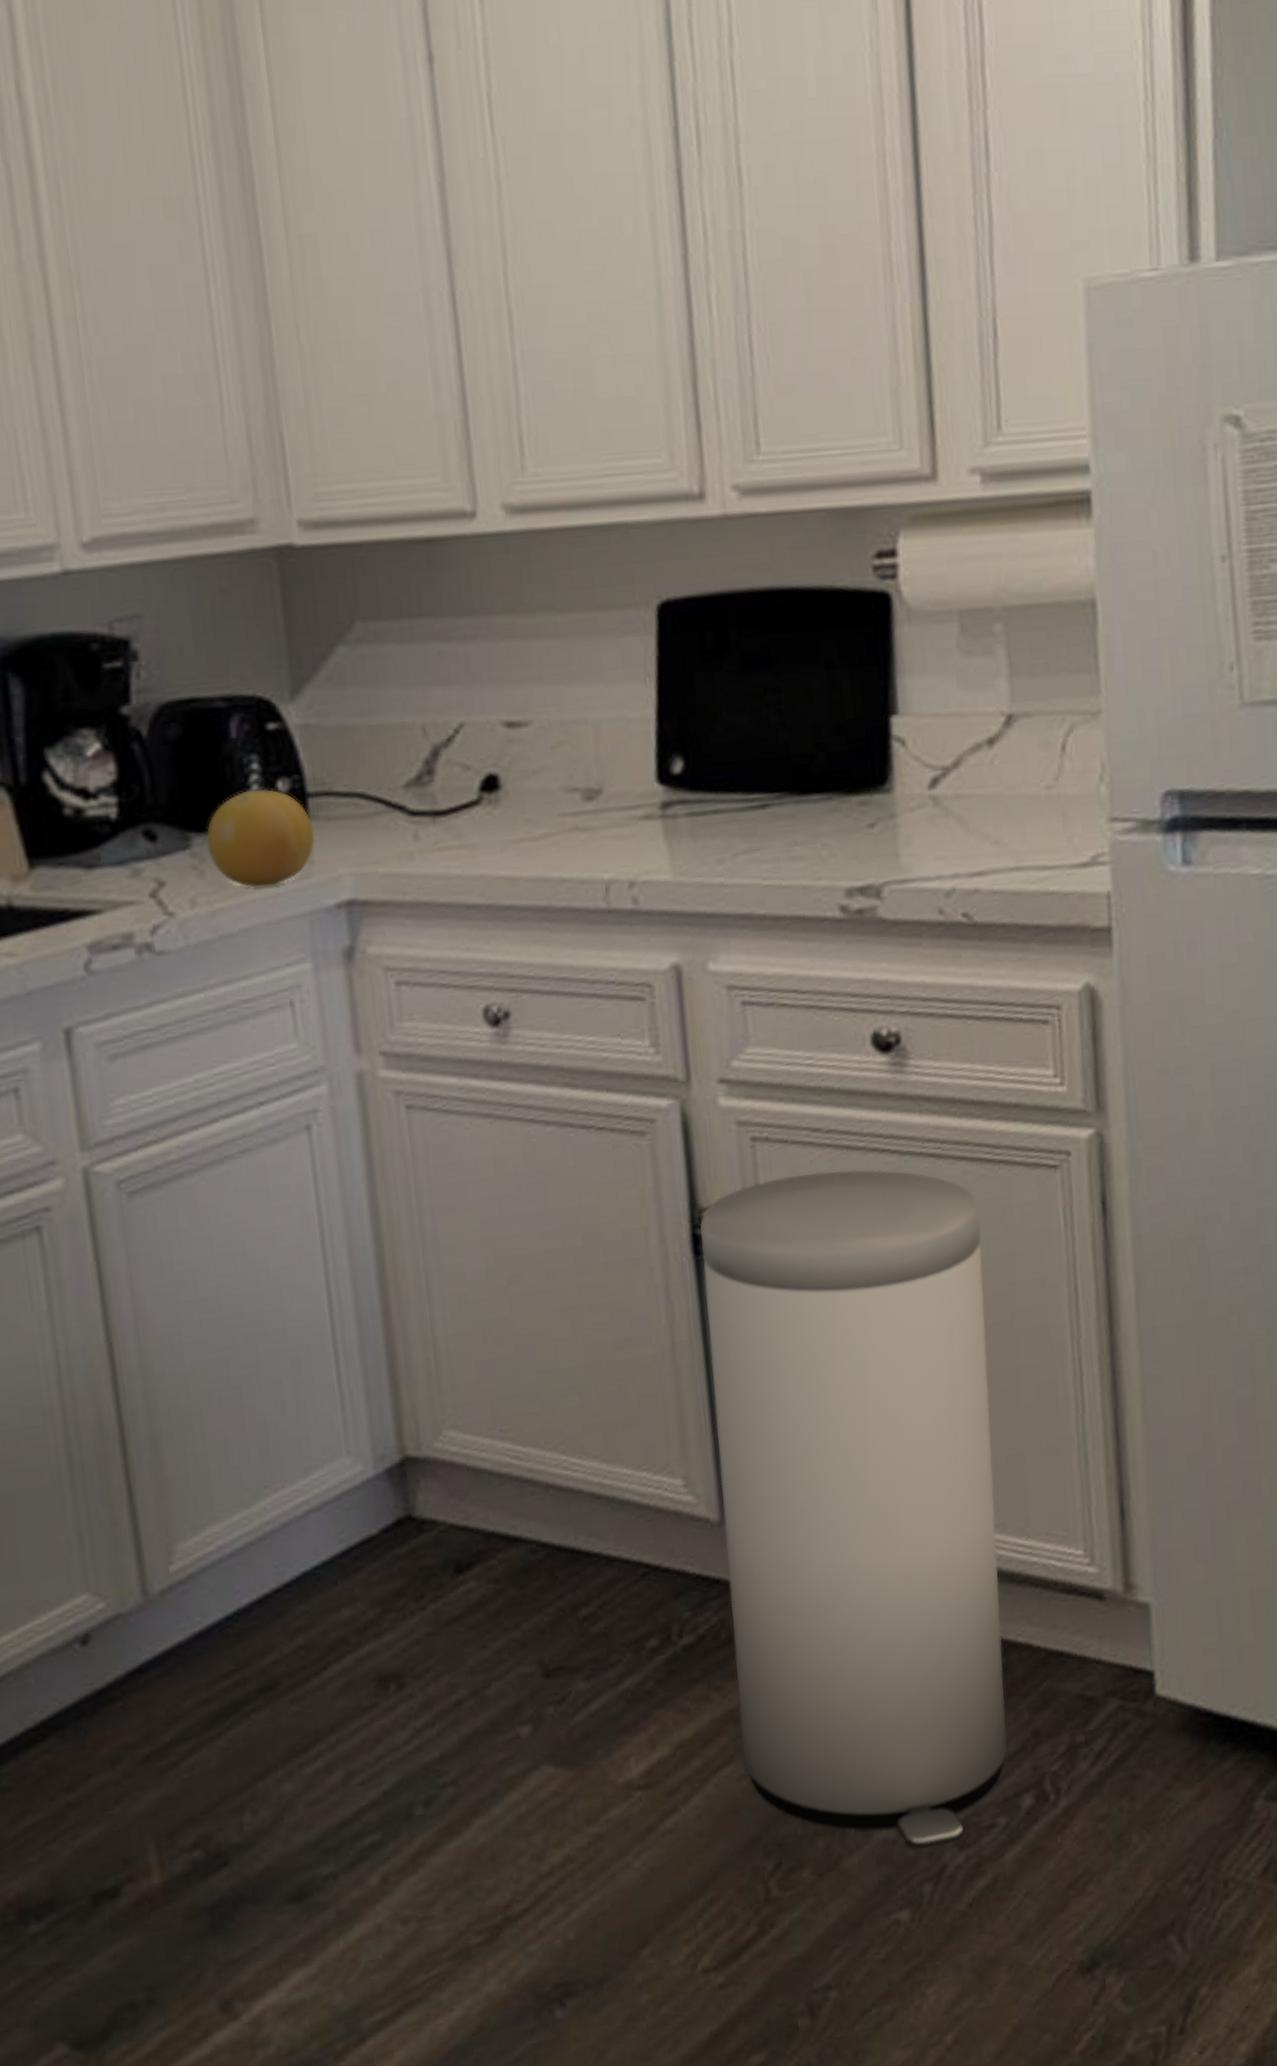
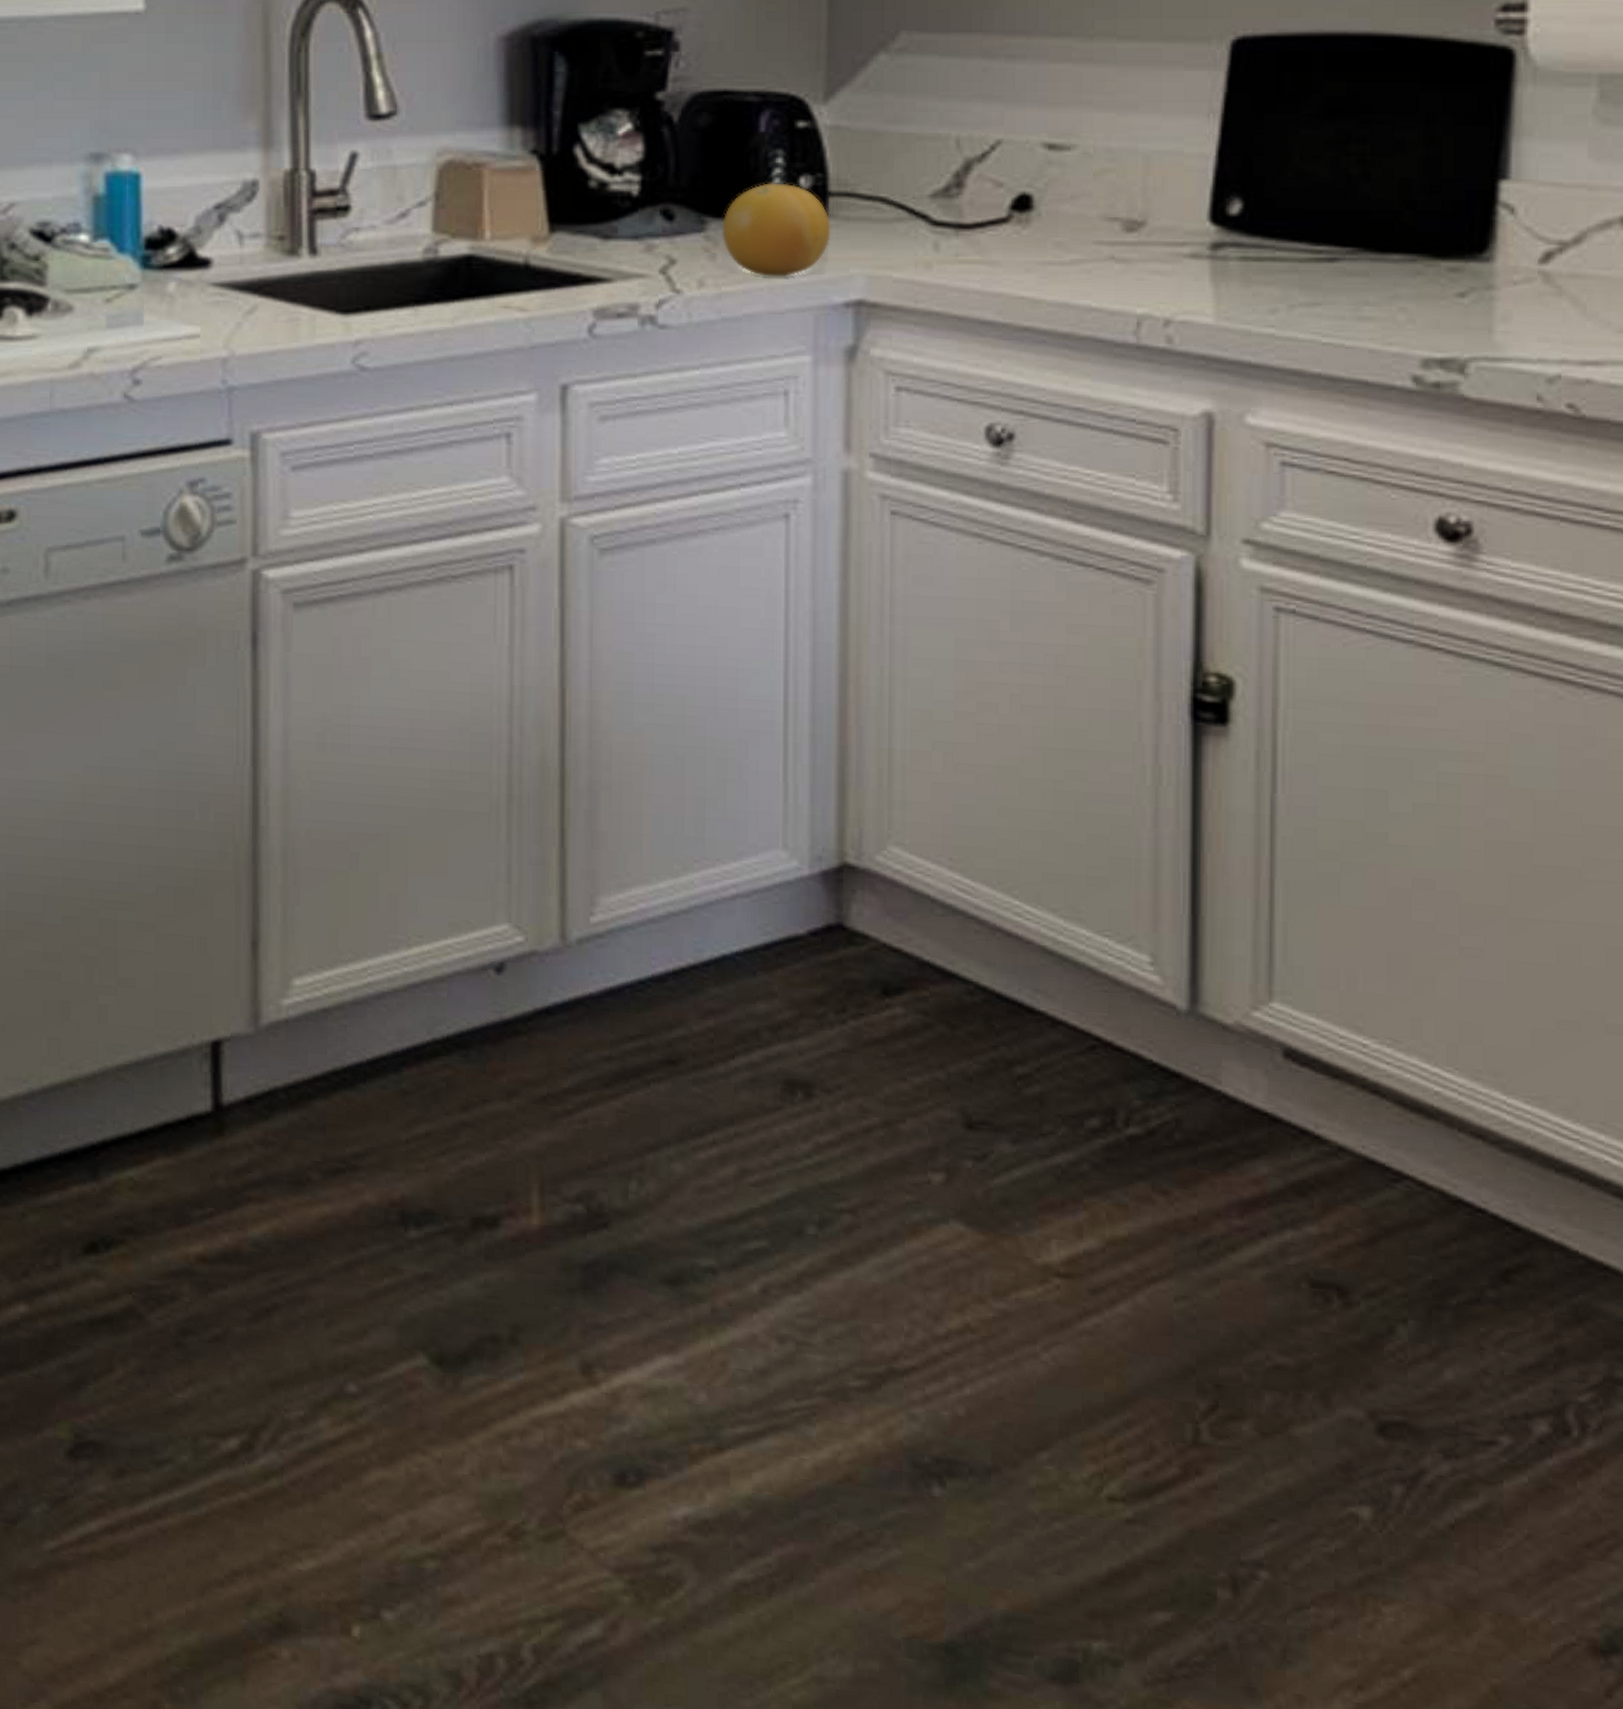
pedal bin: present [699,1169,1009,1849] -> none [1184,656,1554,1447]

